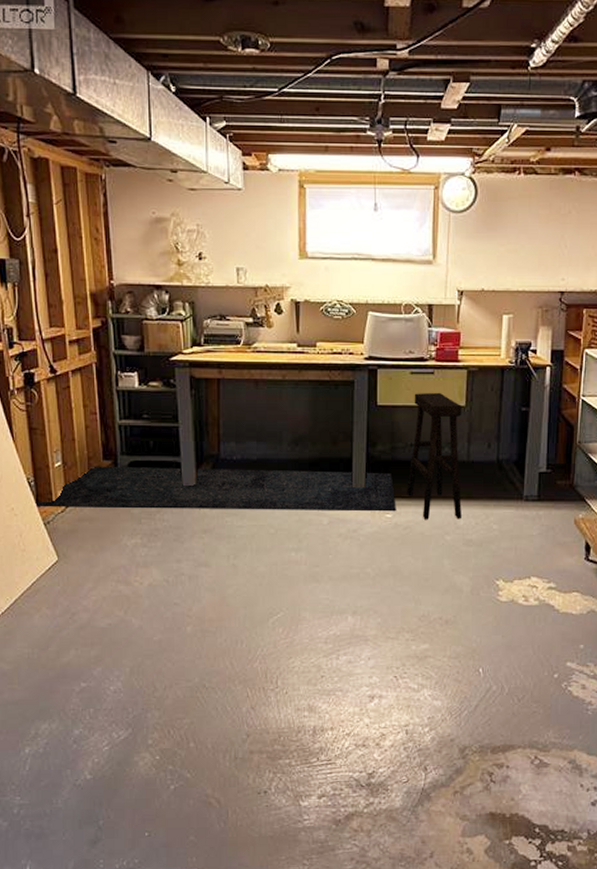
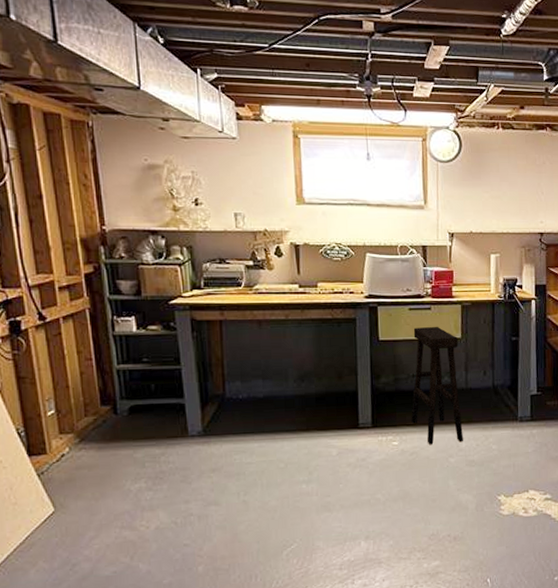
rug: present [36,466,396,512] -> none [28,403,402,458]

